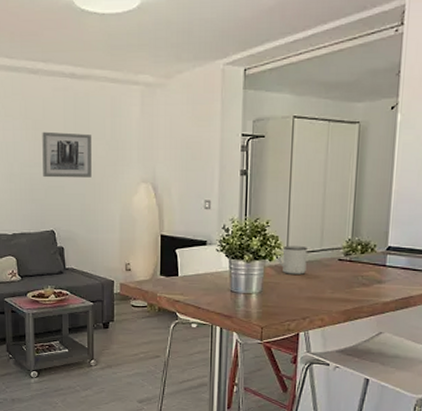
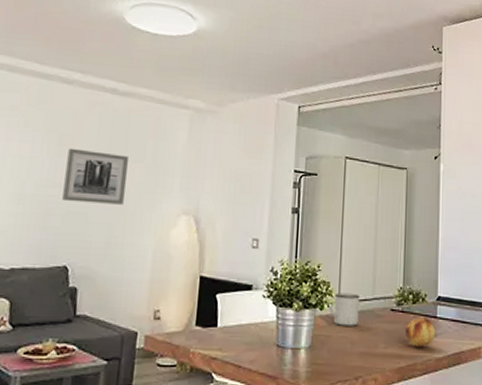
fruit: none [353,266,384,293] -> present [406,317,436,347]

